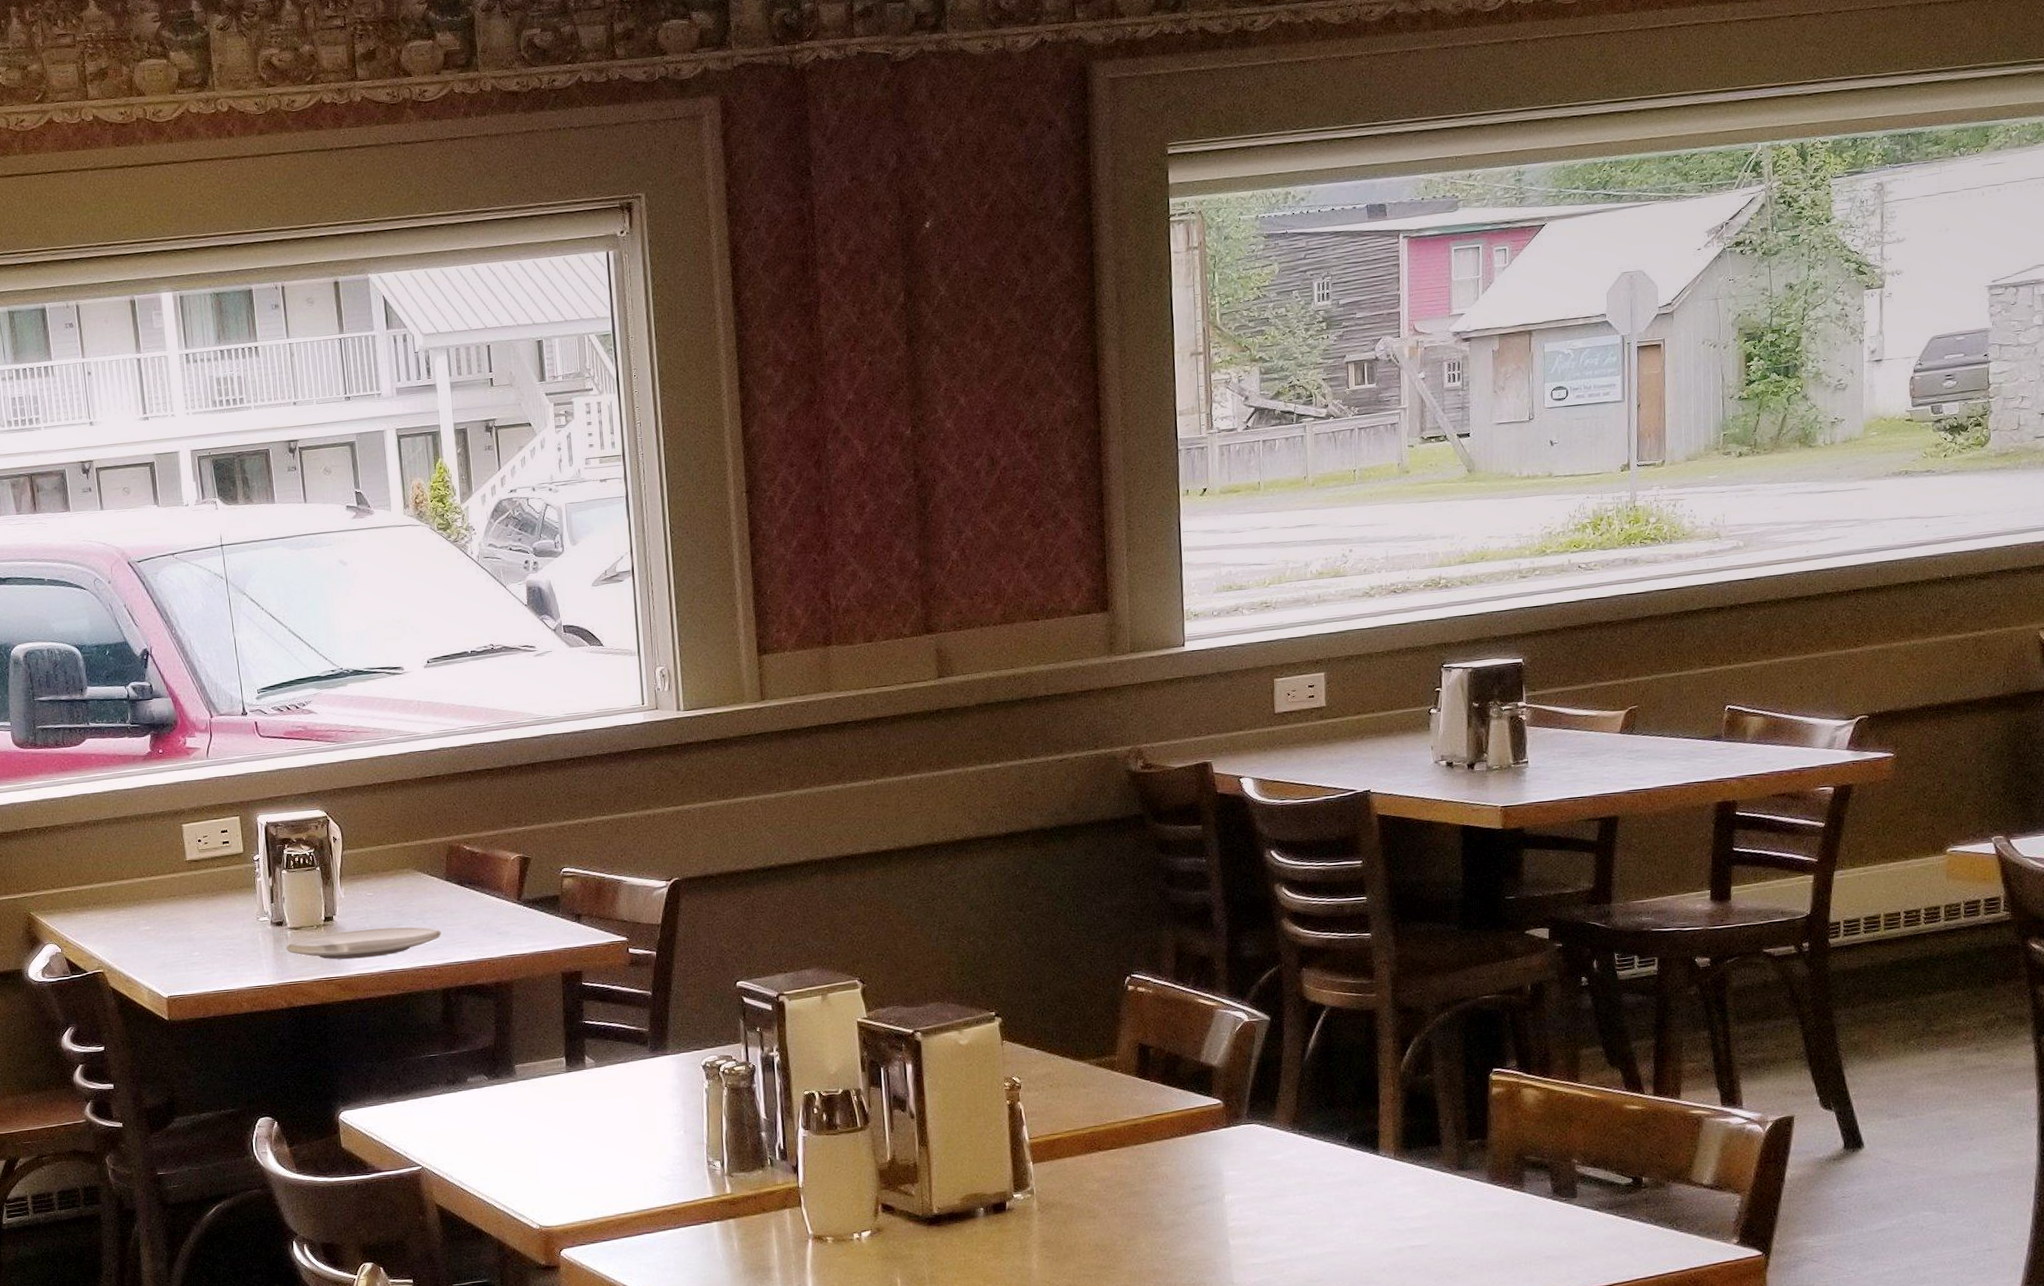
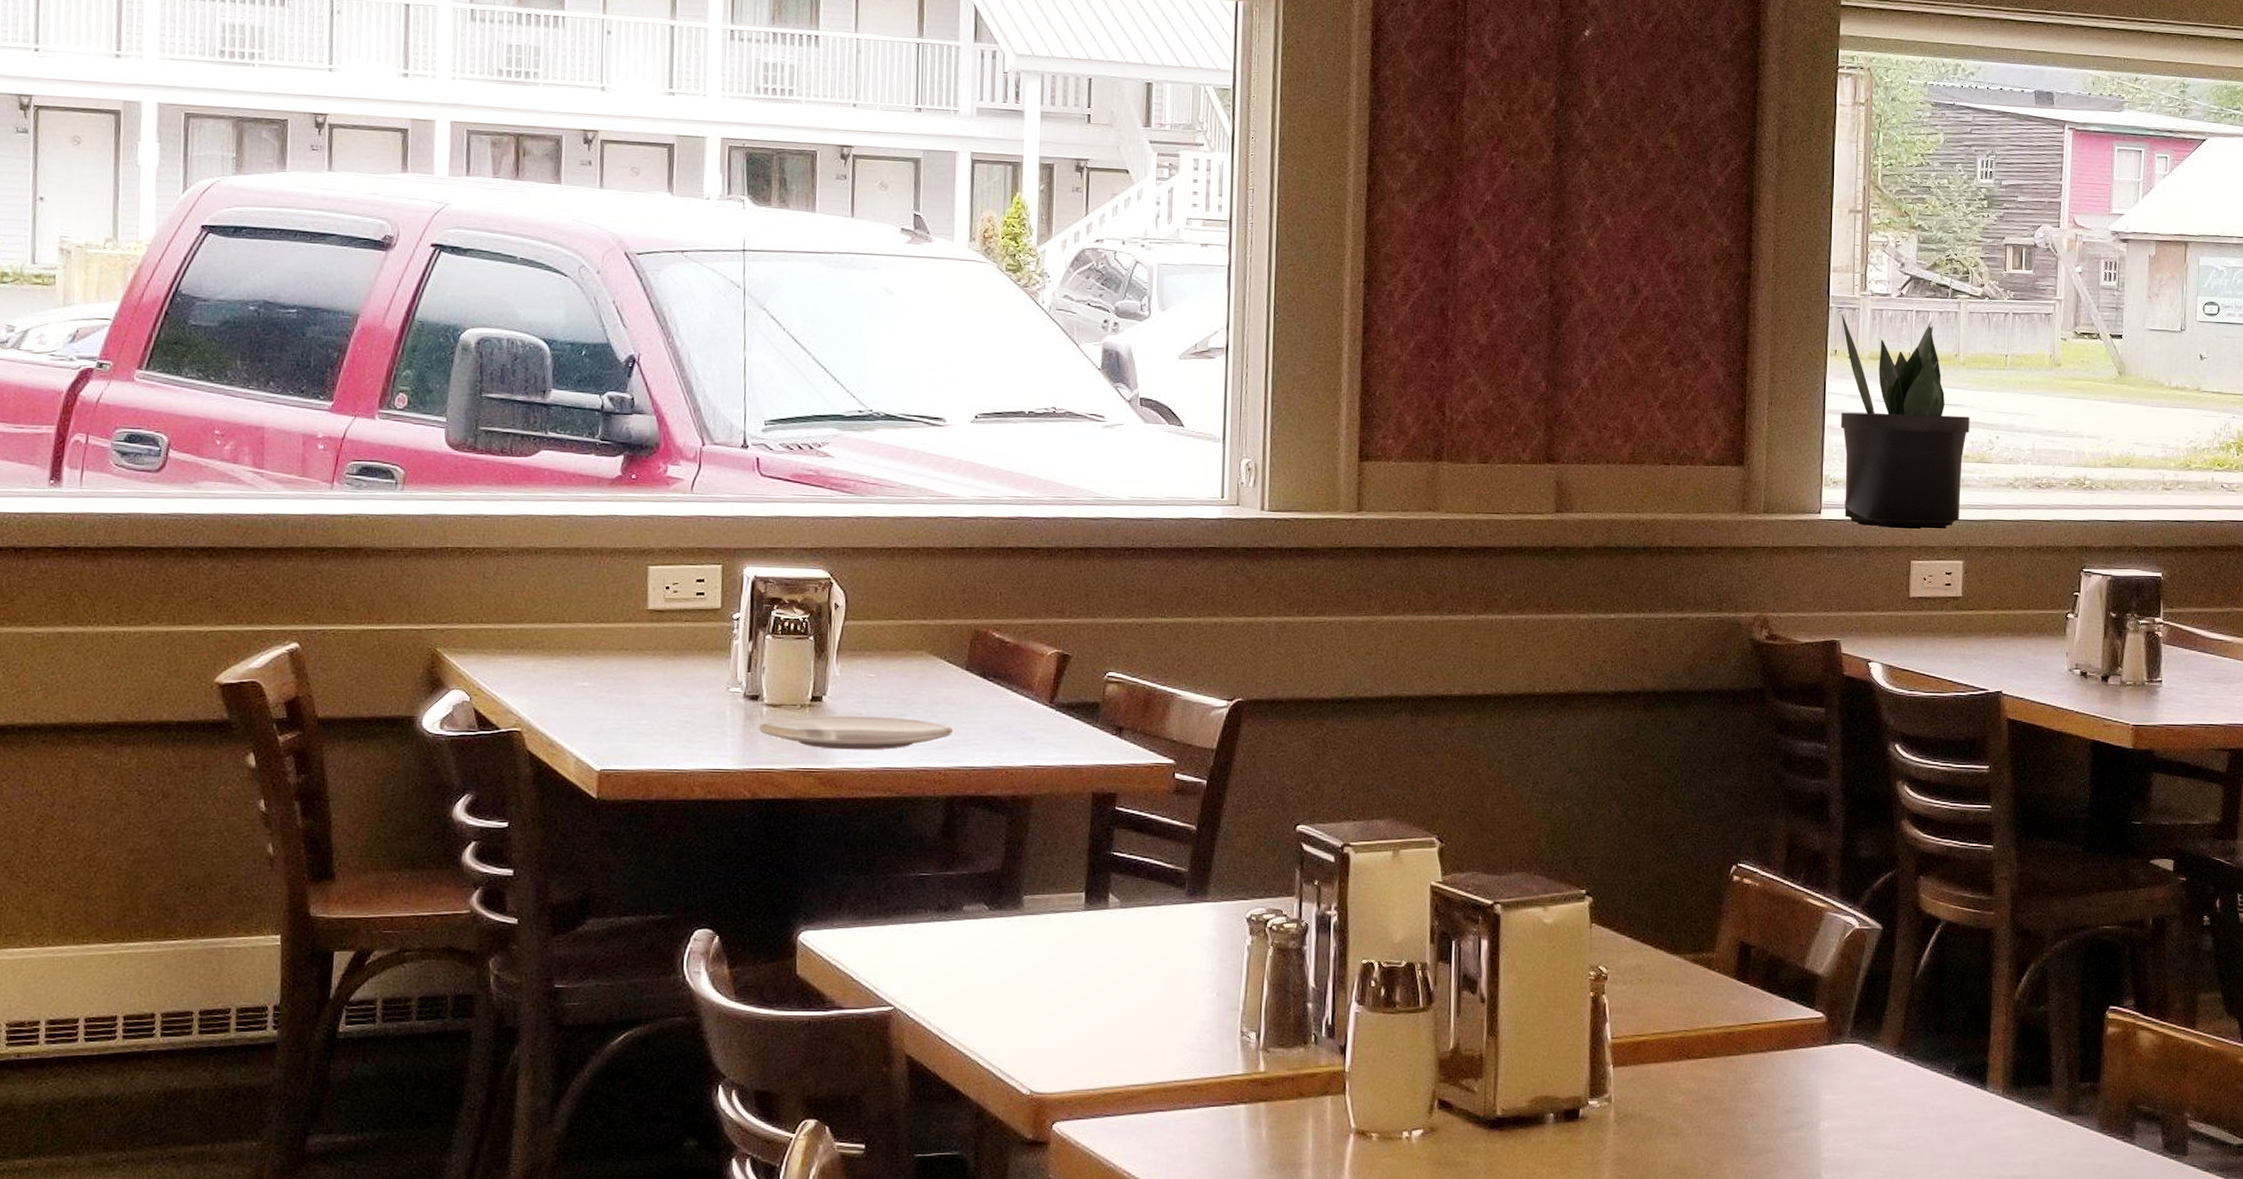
planter: none [1190,448,1323,652] -> present [1840,315,1970,529]

